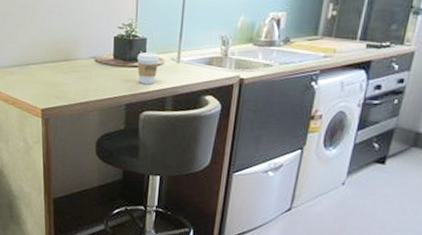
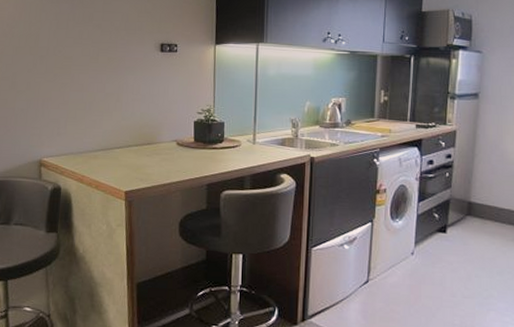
coffee cup: present [136,51,160,85] -> none [215,134,237,165]

